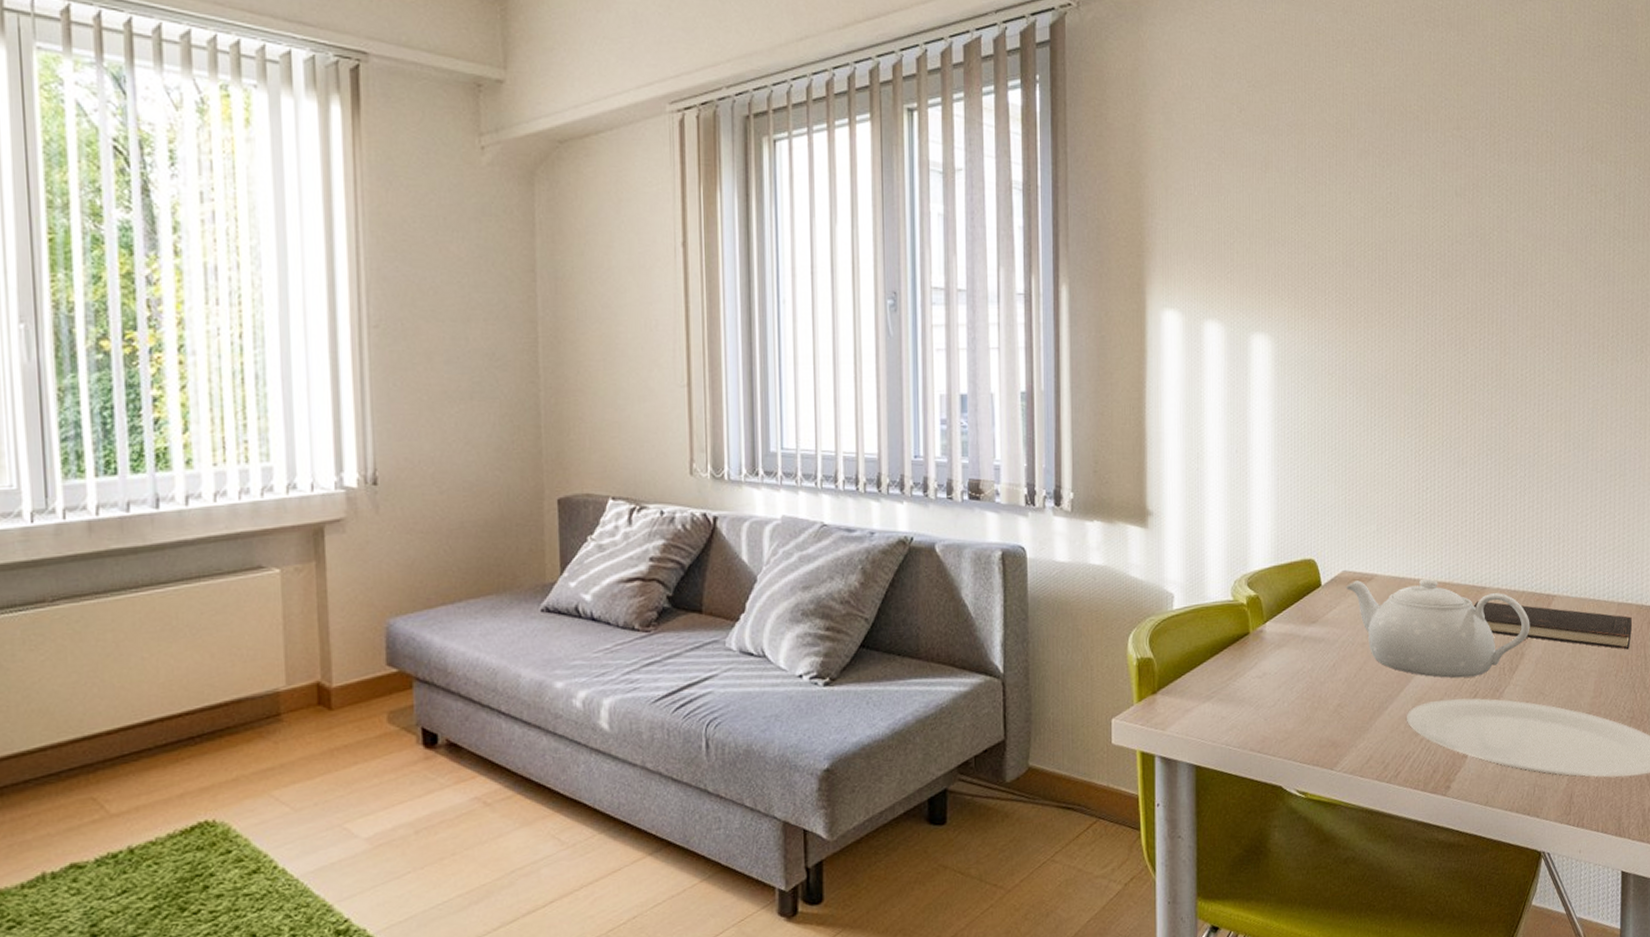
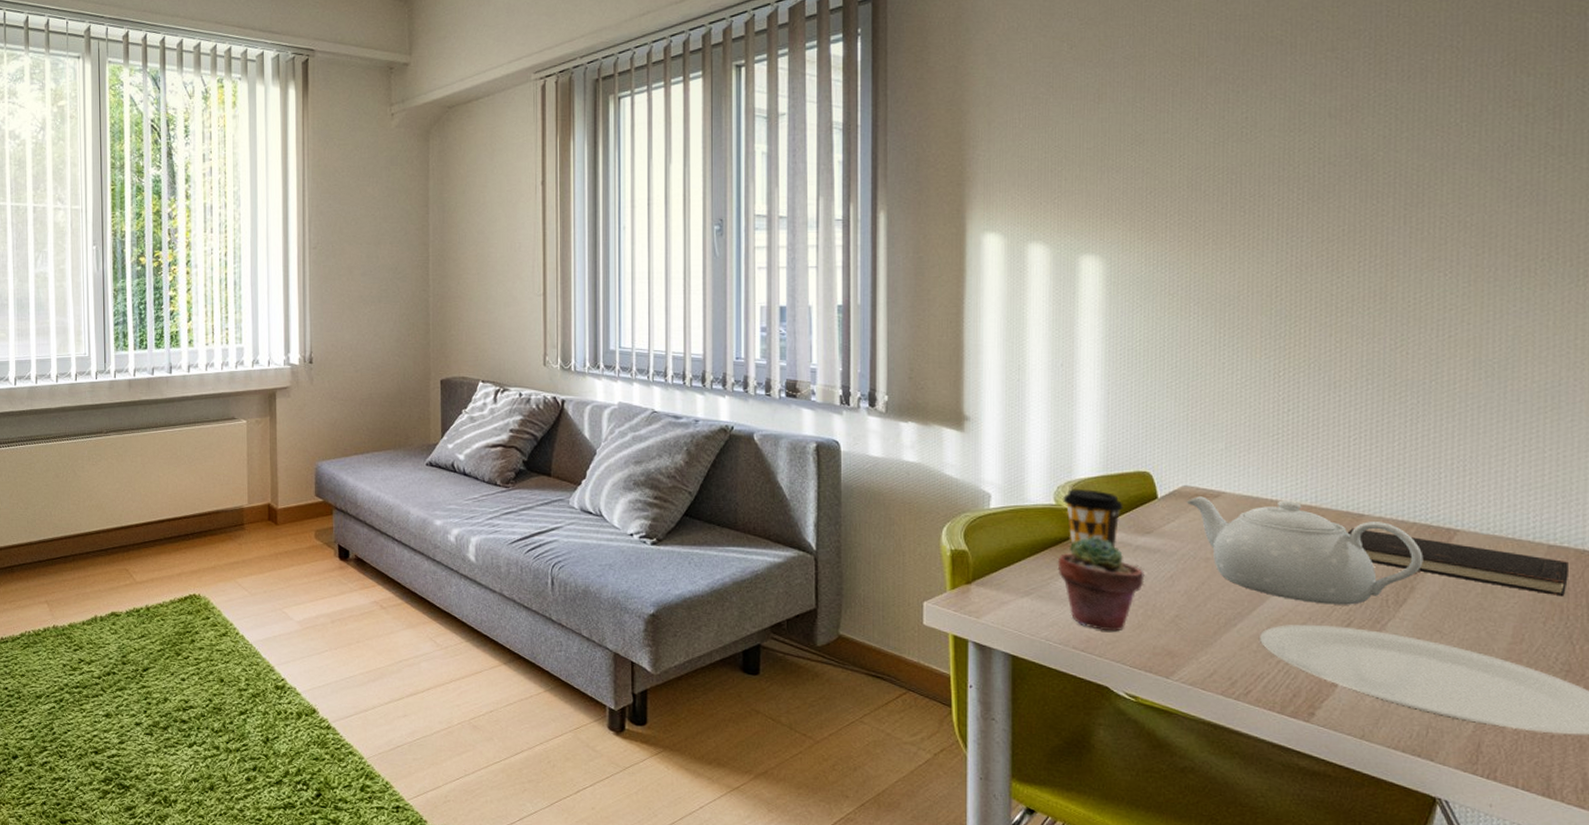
potted succulent: none [1235,631,1311,729] -> present [1057,537,1145,632]
coffee cup: none [1240,581,1292,642] -> present [1063,488,1123,548]

